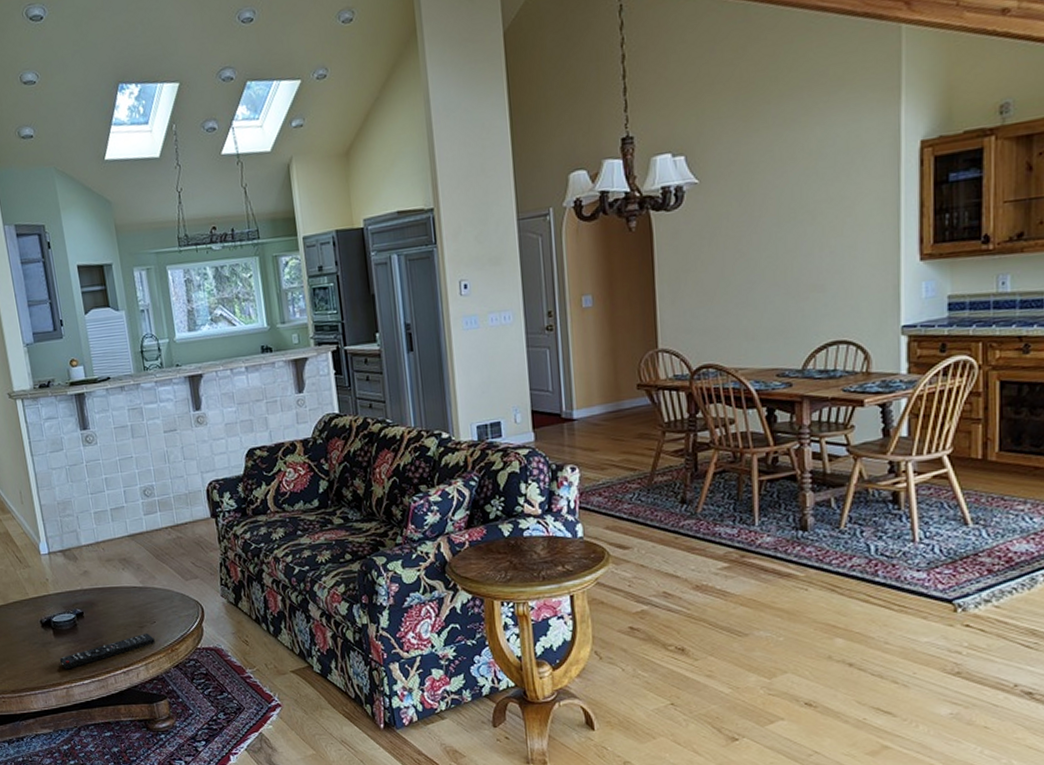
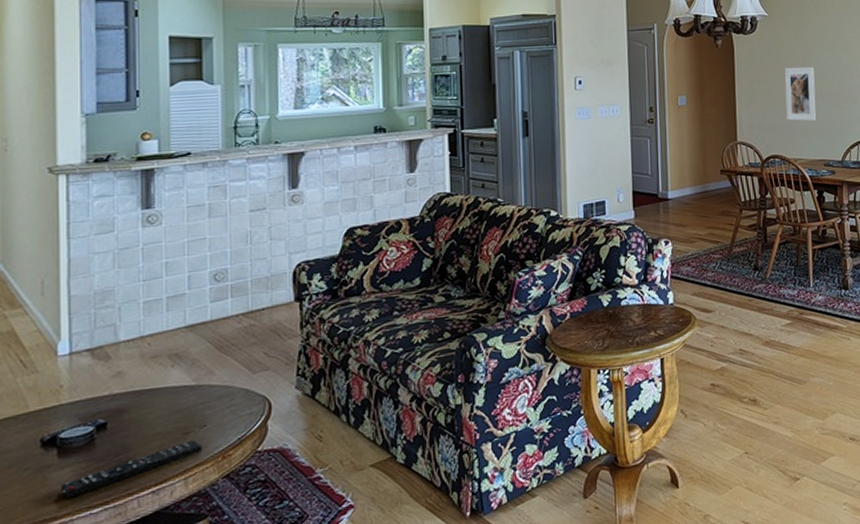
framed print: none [722,246,767,320] -> present [784,66,817,121]

